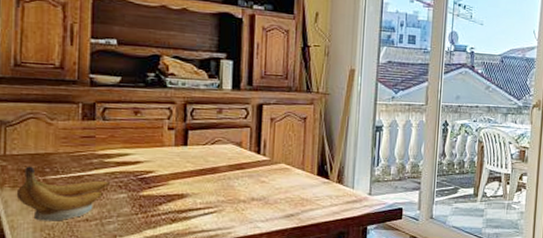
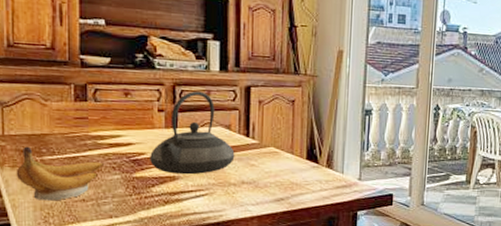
teapot: none [158,109,245,192] -> present [150,91,235,175]

